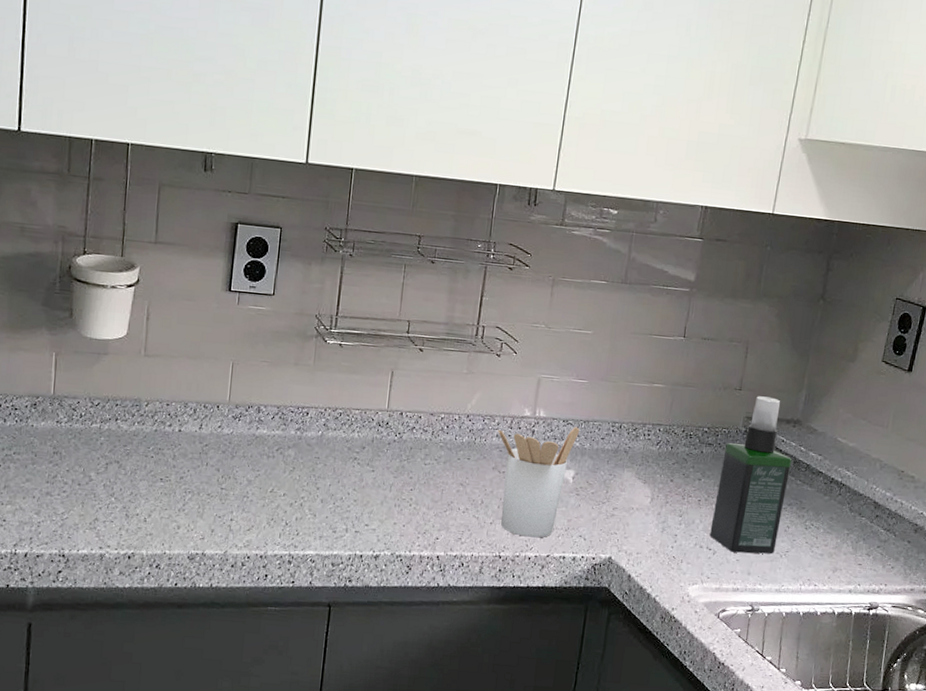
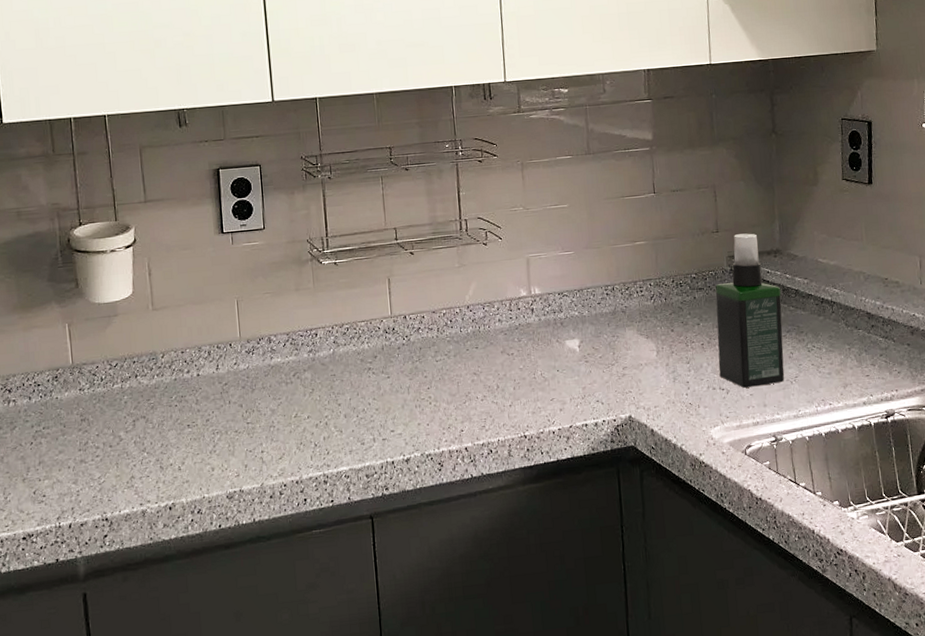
utensil holder: present [498,427,580,538] -> none [499,297,576,413]

